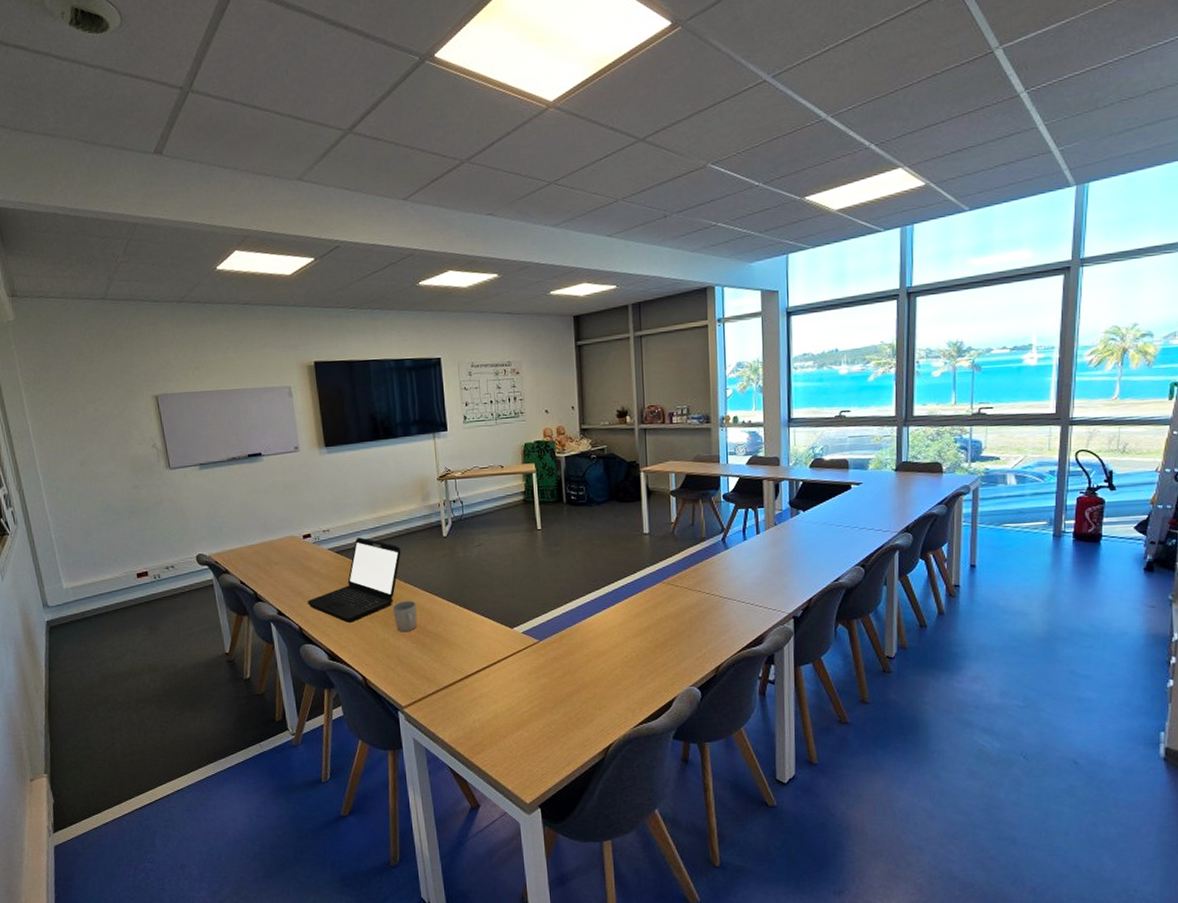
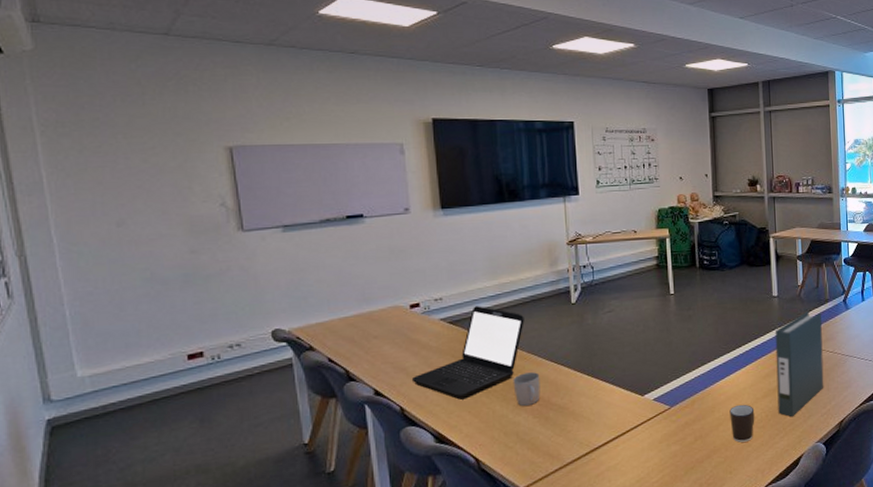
mug: none [598,642,625,681] -> present [729,404,755,443]
binder: none [646,549,700,659] -> present [775,310,824,417]

